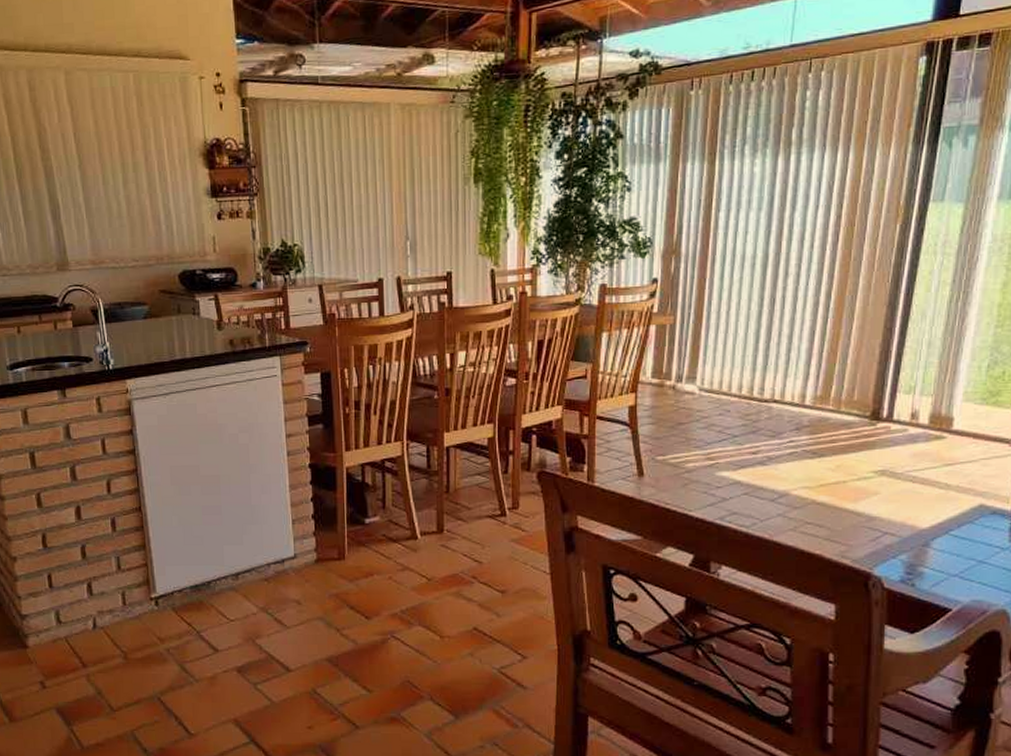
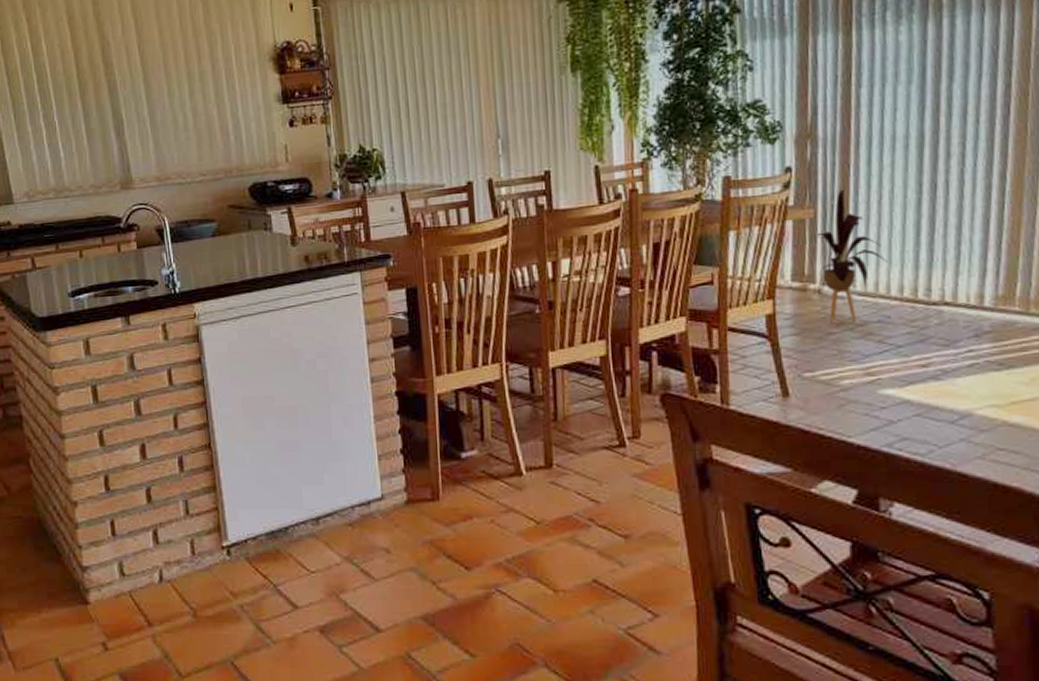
house plant: none [674,300,731,414] -> present [816,189,888,323]

